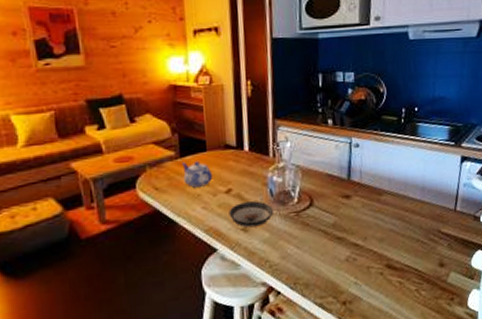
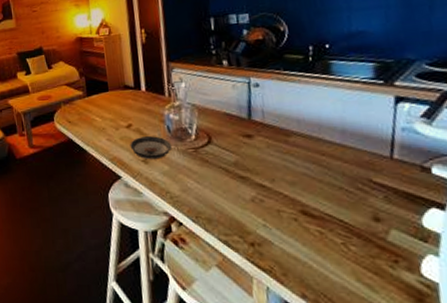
teapot: present [182,160,212,188] -> none [89,99,114,122]

